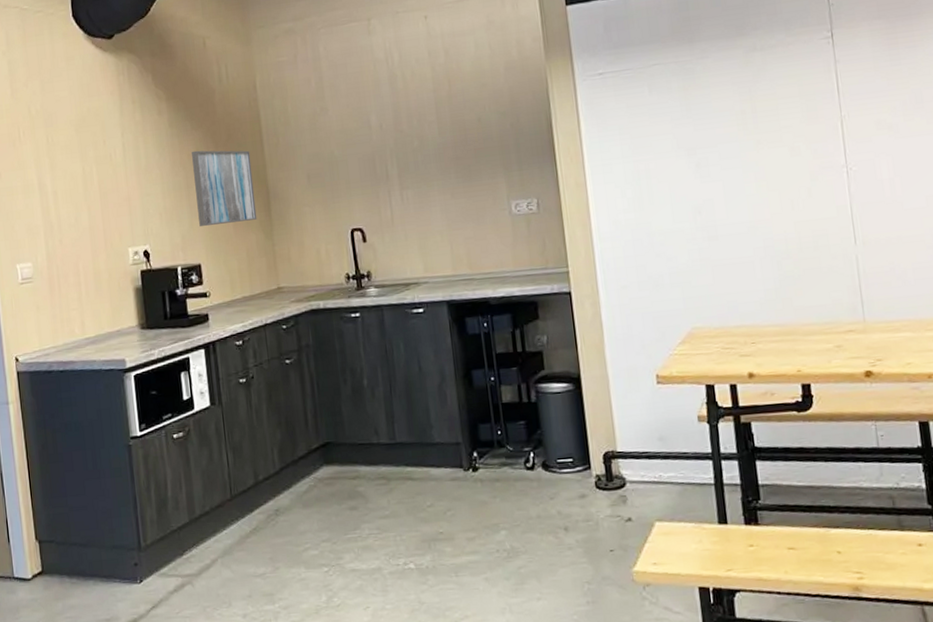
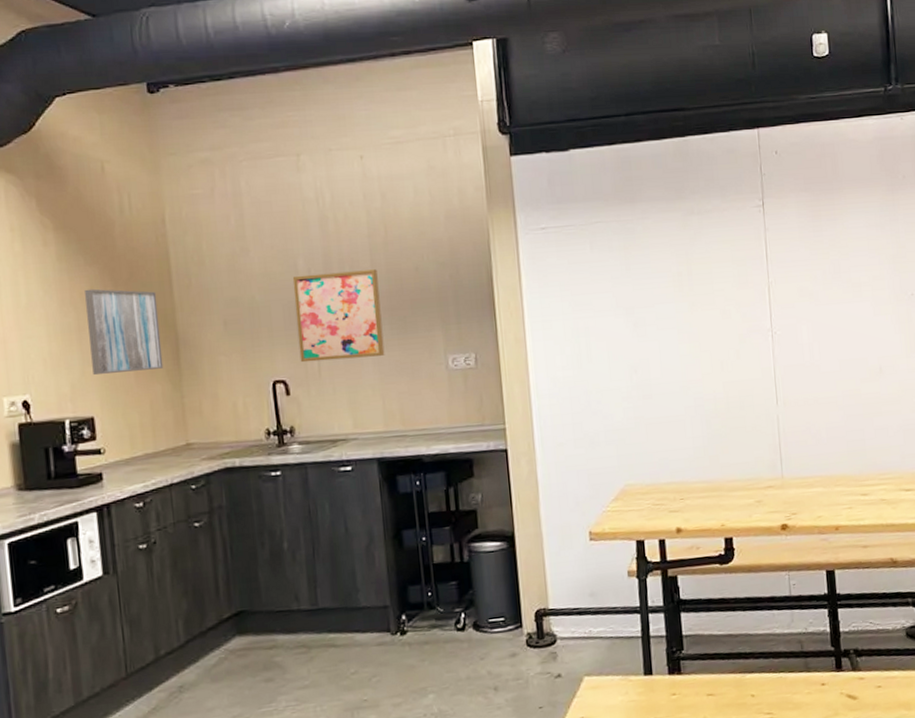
wall art: none [366,121,452,212] -> present [292,269,385,363]

